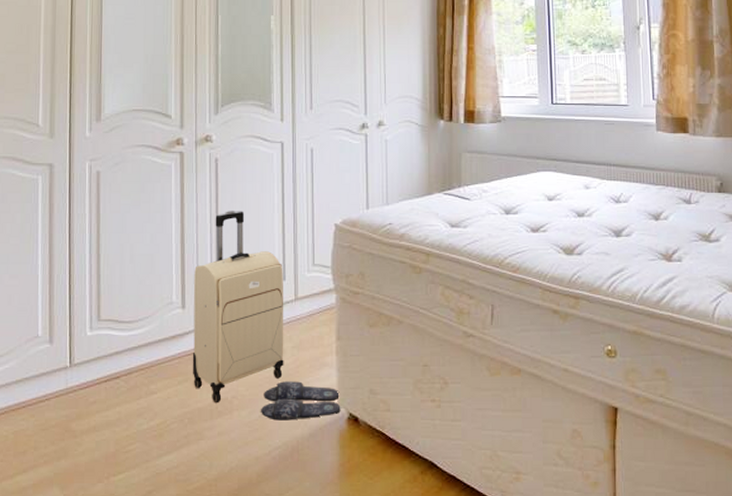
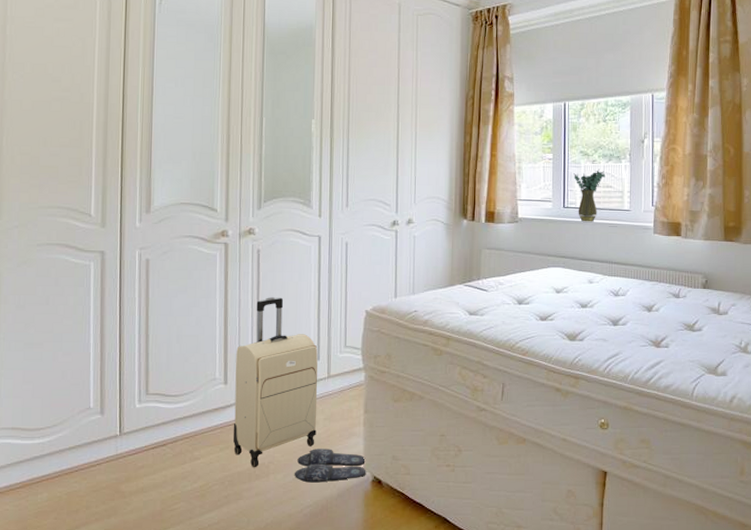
vase: none [561,59,598,120] -> present [574,169,606,222]

